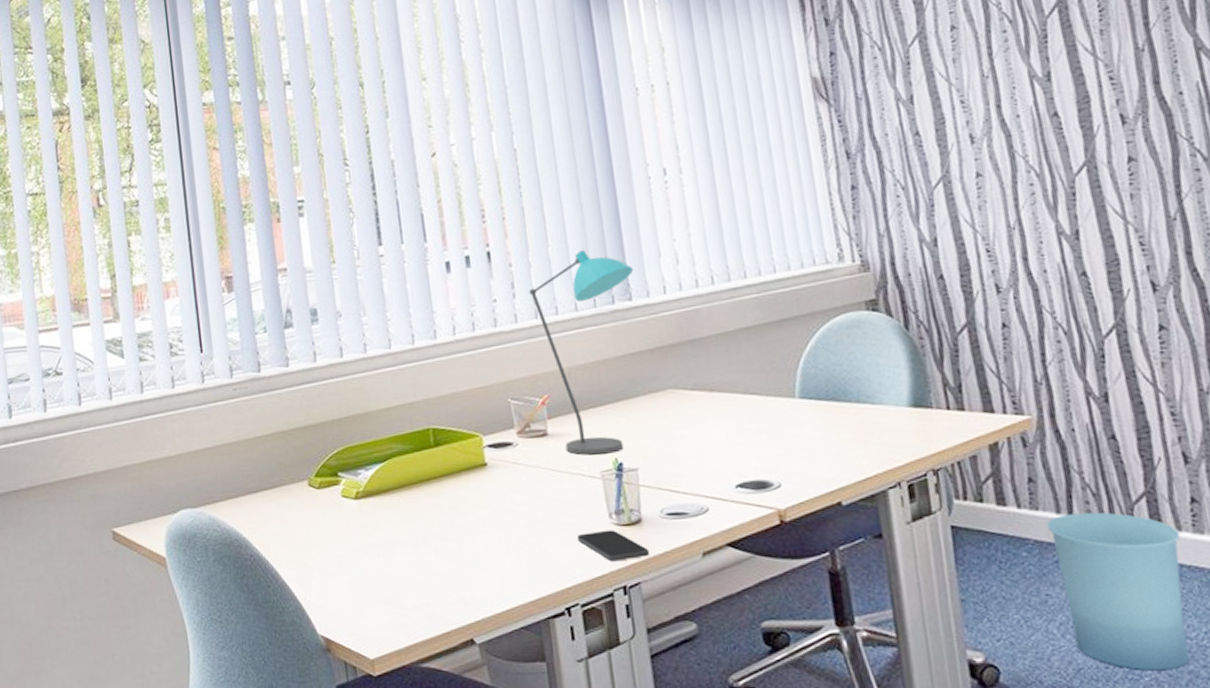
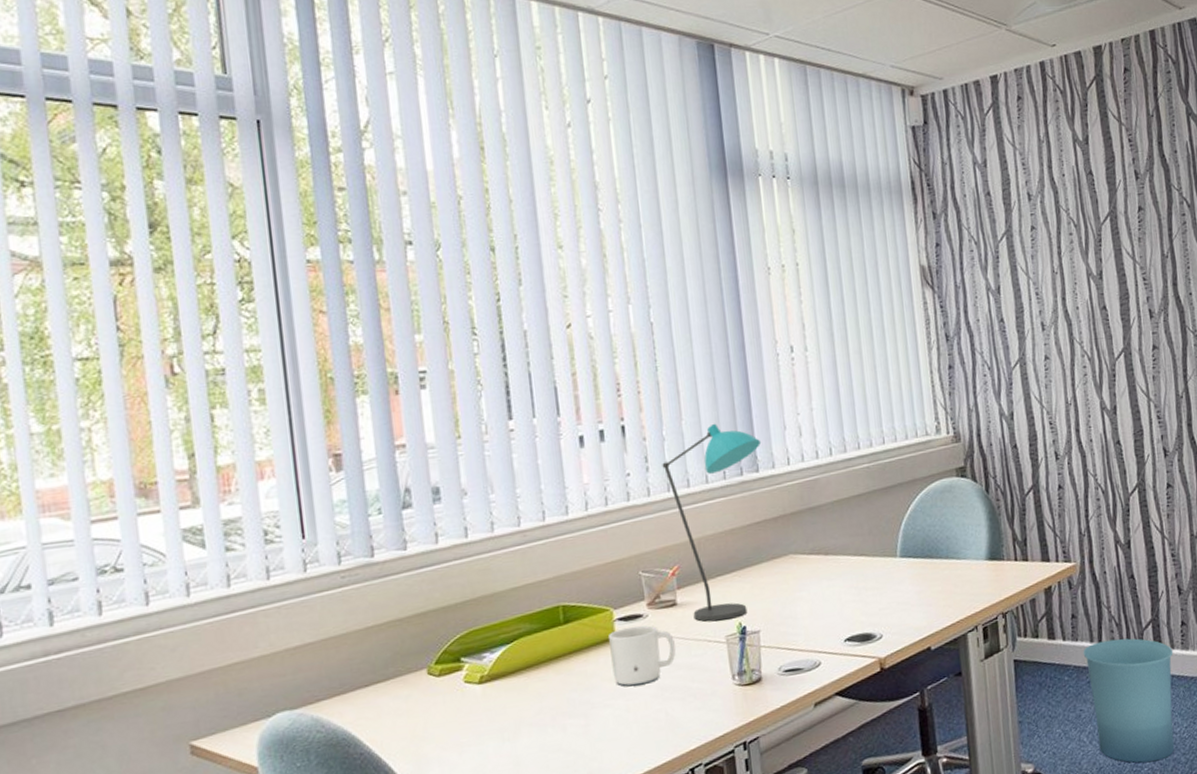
mug: none [477,453,549,515] -> present [607,625,677,687]
smartphone: present [577,530,650,562] -> none [702,690,768,720]

